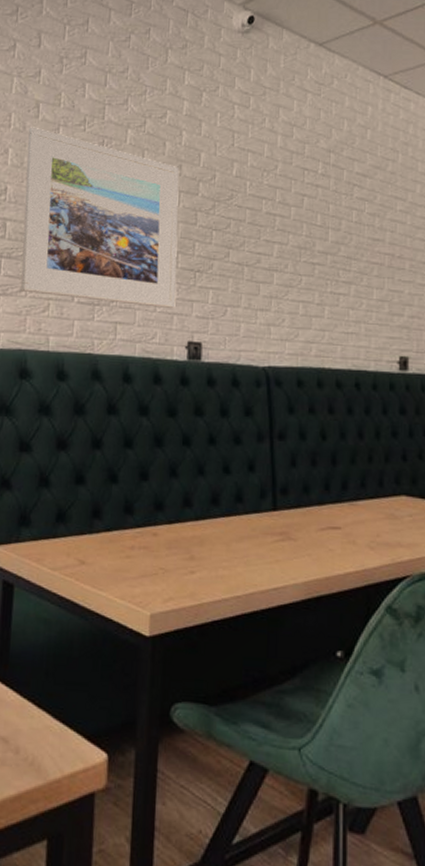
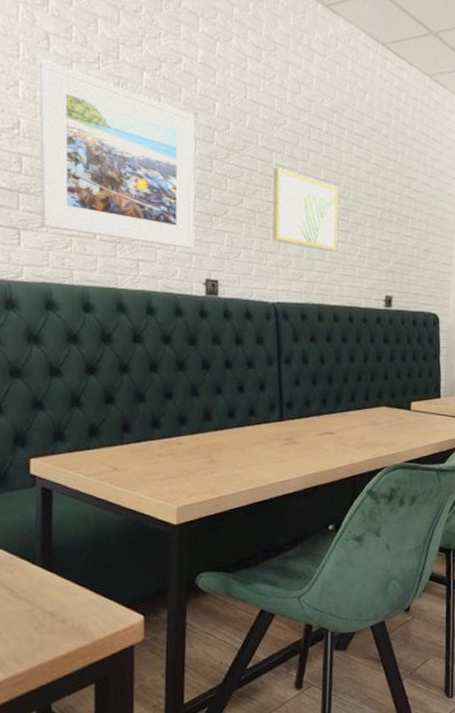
wall art: none [262,216,339,306] -> present [272,167,339,251]

